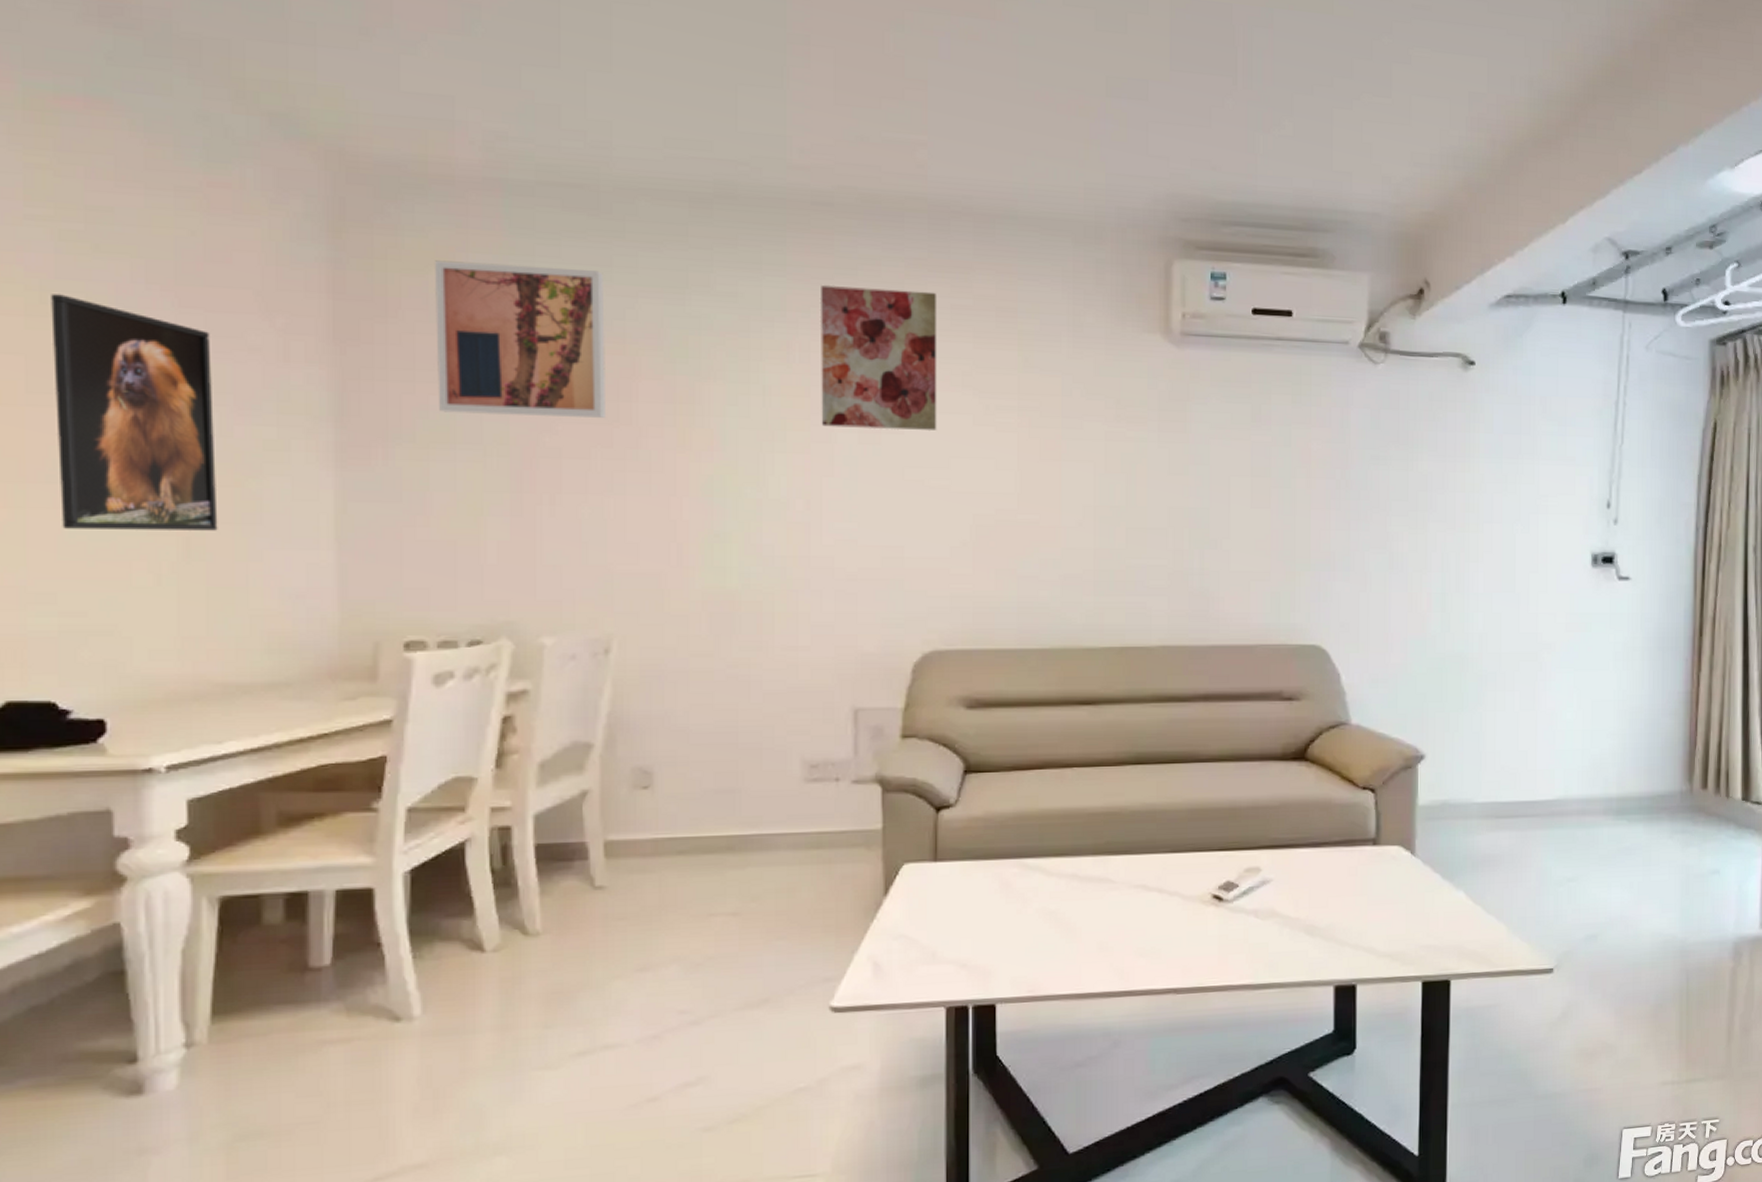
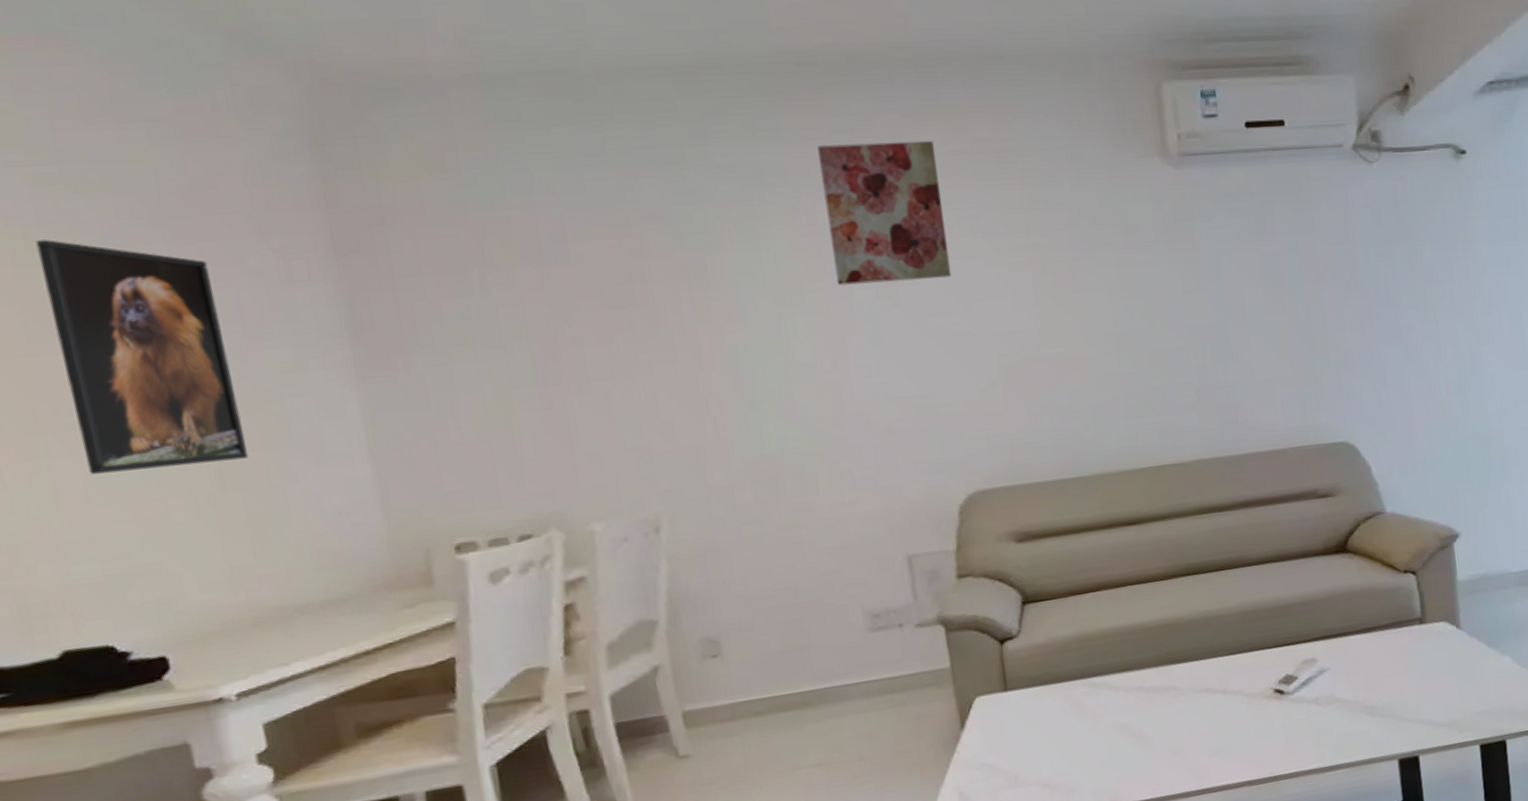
wall art: present [435,260,605,418] -> none [425,156,621,315]

